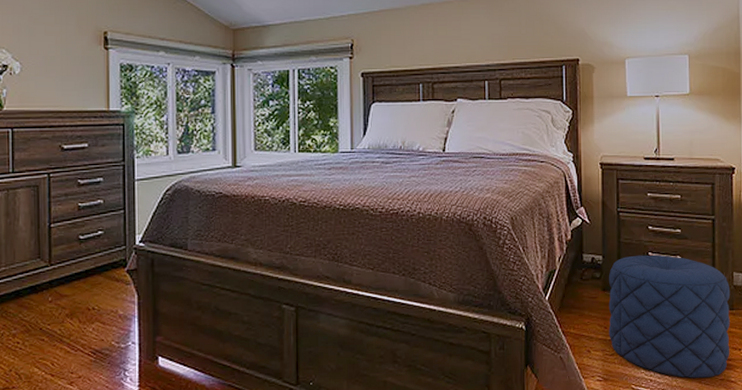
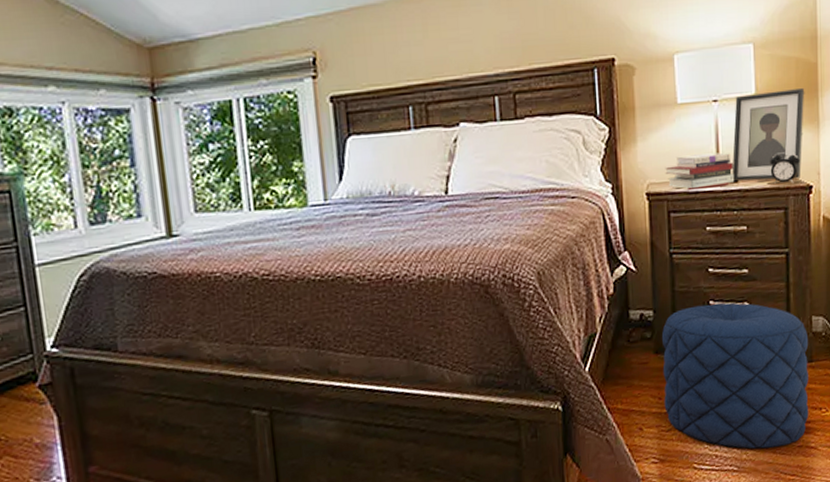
books: none [616,135,671,163] -> present [665,152,735,190]
picture frame: none [669,92,730,161] -> present [732,88,805,182]
alarm clock: none [697,140,726,166] -> present [767,151,802,187]

